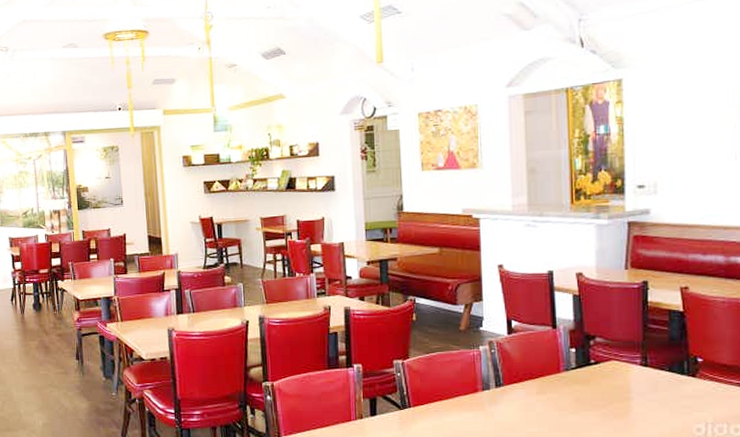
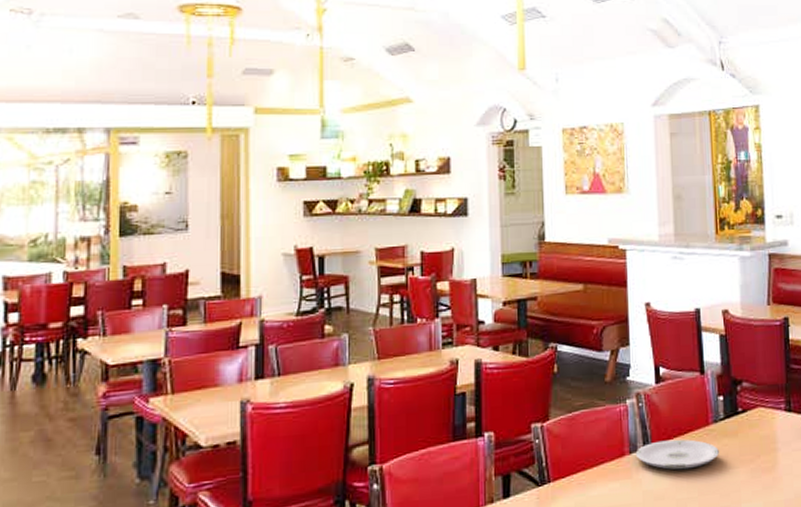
plate: none [488,382,570,408] -> present [635,439,719,470]

